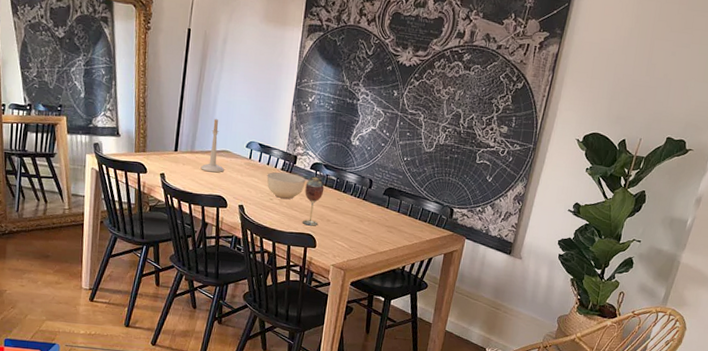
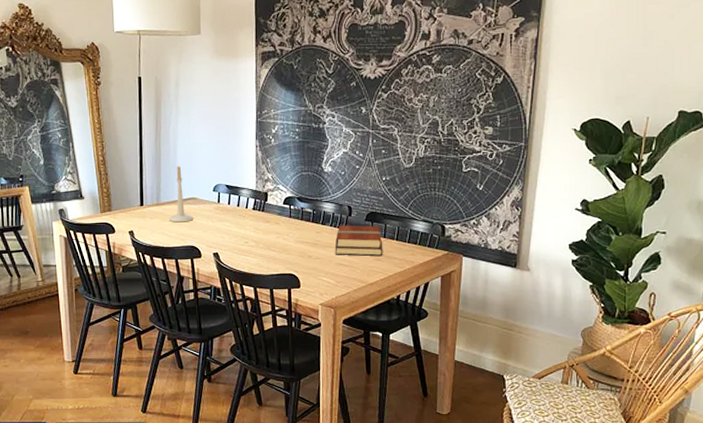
bowl: present [266,172,306,199] -> none [238,211,280,241]
wineglass: present [302,176,324,226] -> none [280,211,301,265]
books: none [351,195,396,228] -> present [335,225,383,256]

